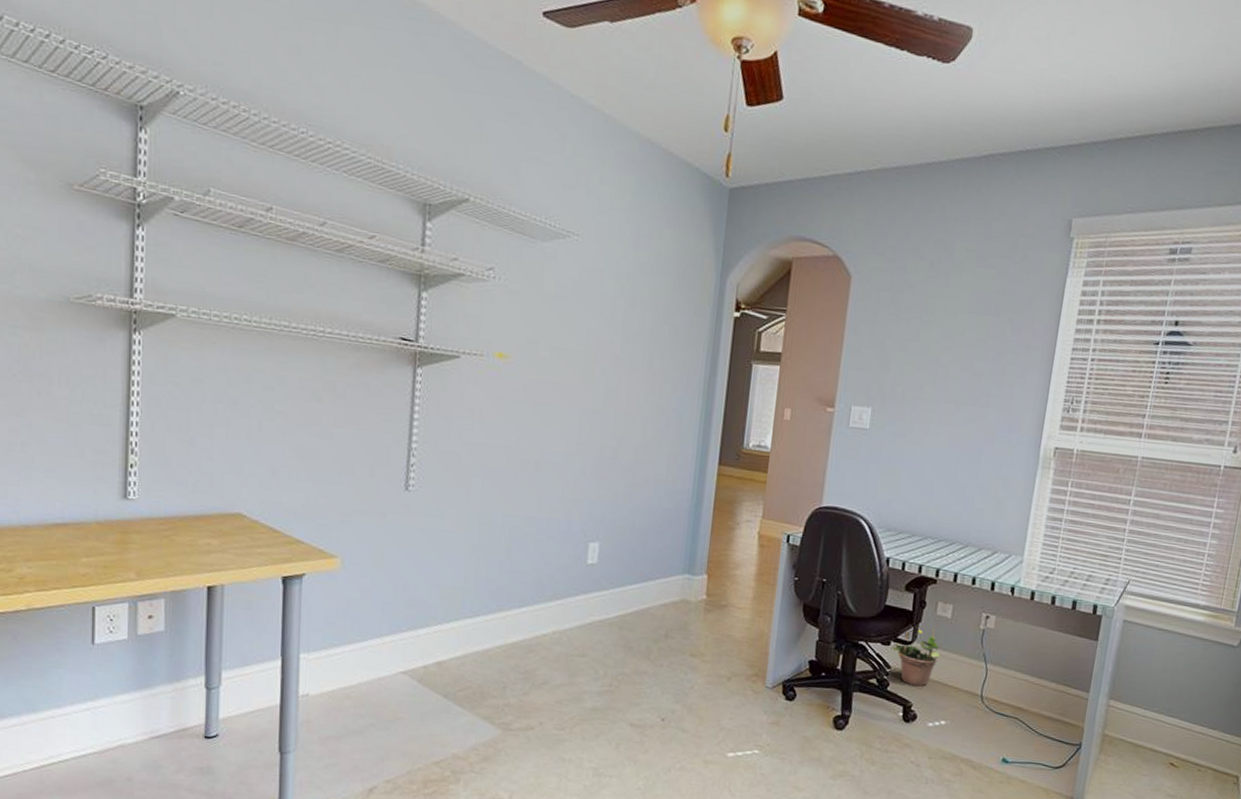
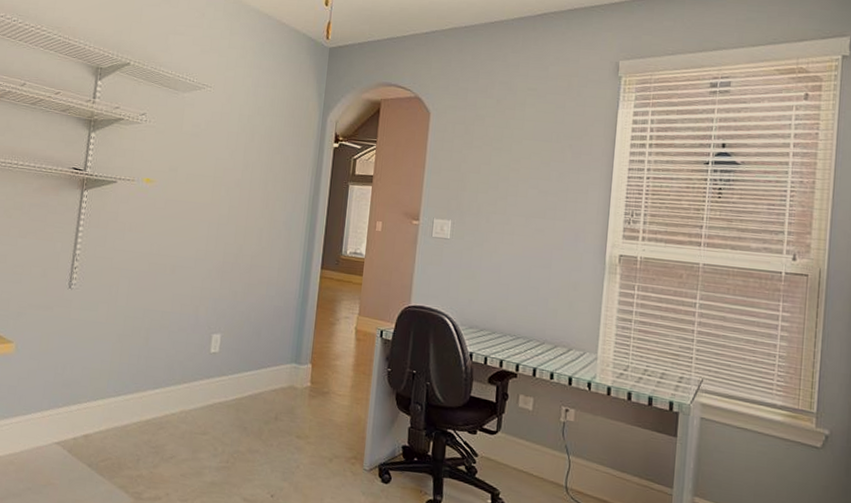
potted plant: present [890,624,941,687] -> none [477,415,524,476]

